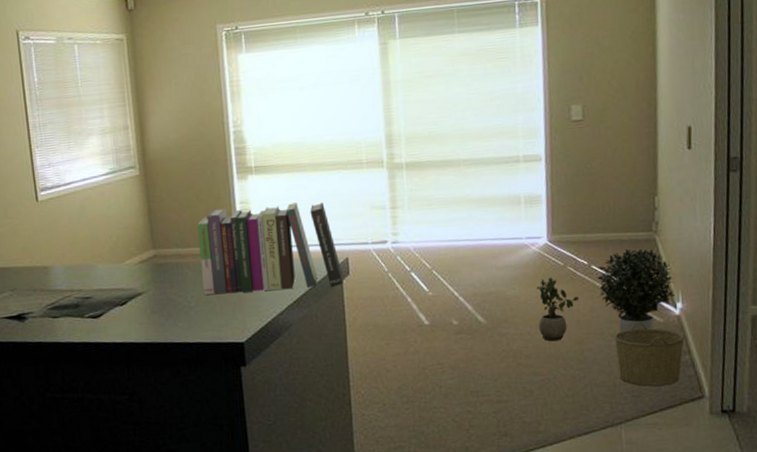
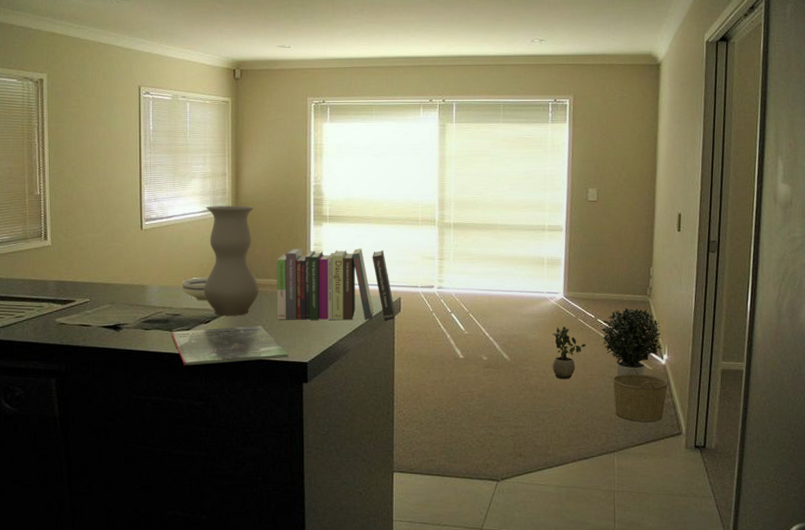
magazine: none [83,304,221,357] -> present [171,326,288,366]
bowl: none [89,252,121,280] -> present [182,277,208,301]
vase: none [108,162,180,295] -> present [203,205,259,316]

